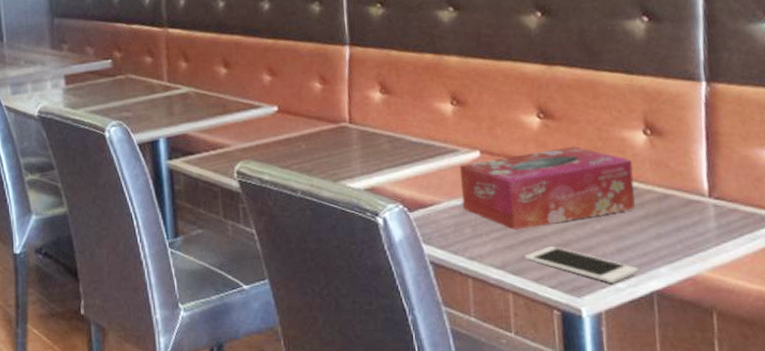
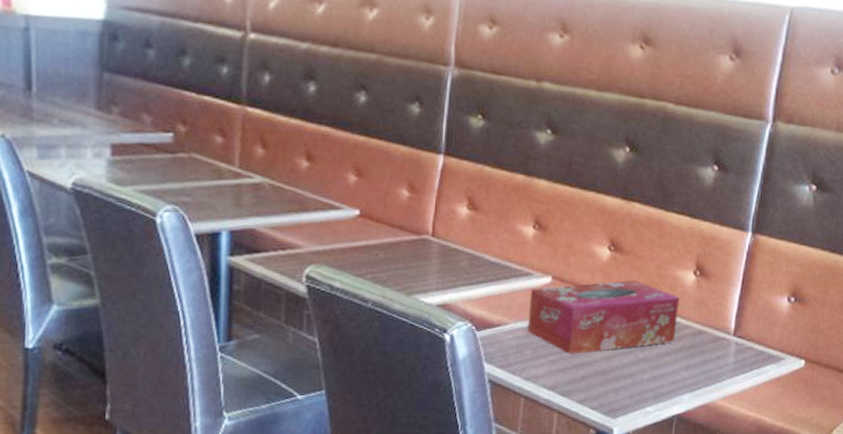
cell phone: present [525,246,639,283] -> none [574,371,667,407]

